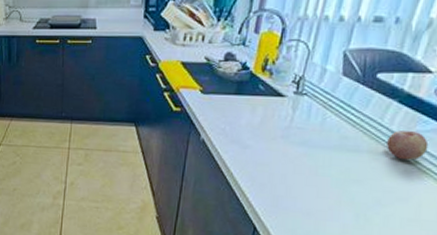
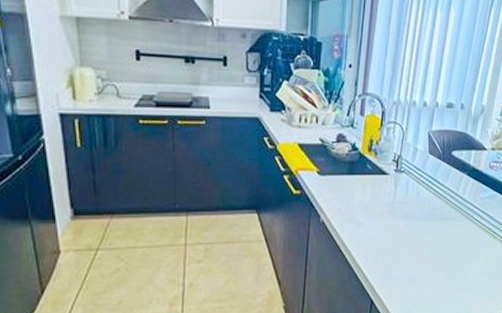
fruit: present [387,130,429,161] -> none [462,199,488,223]

